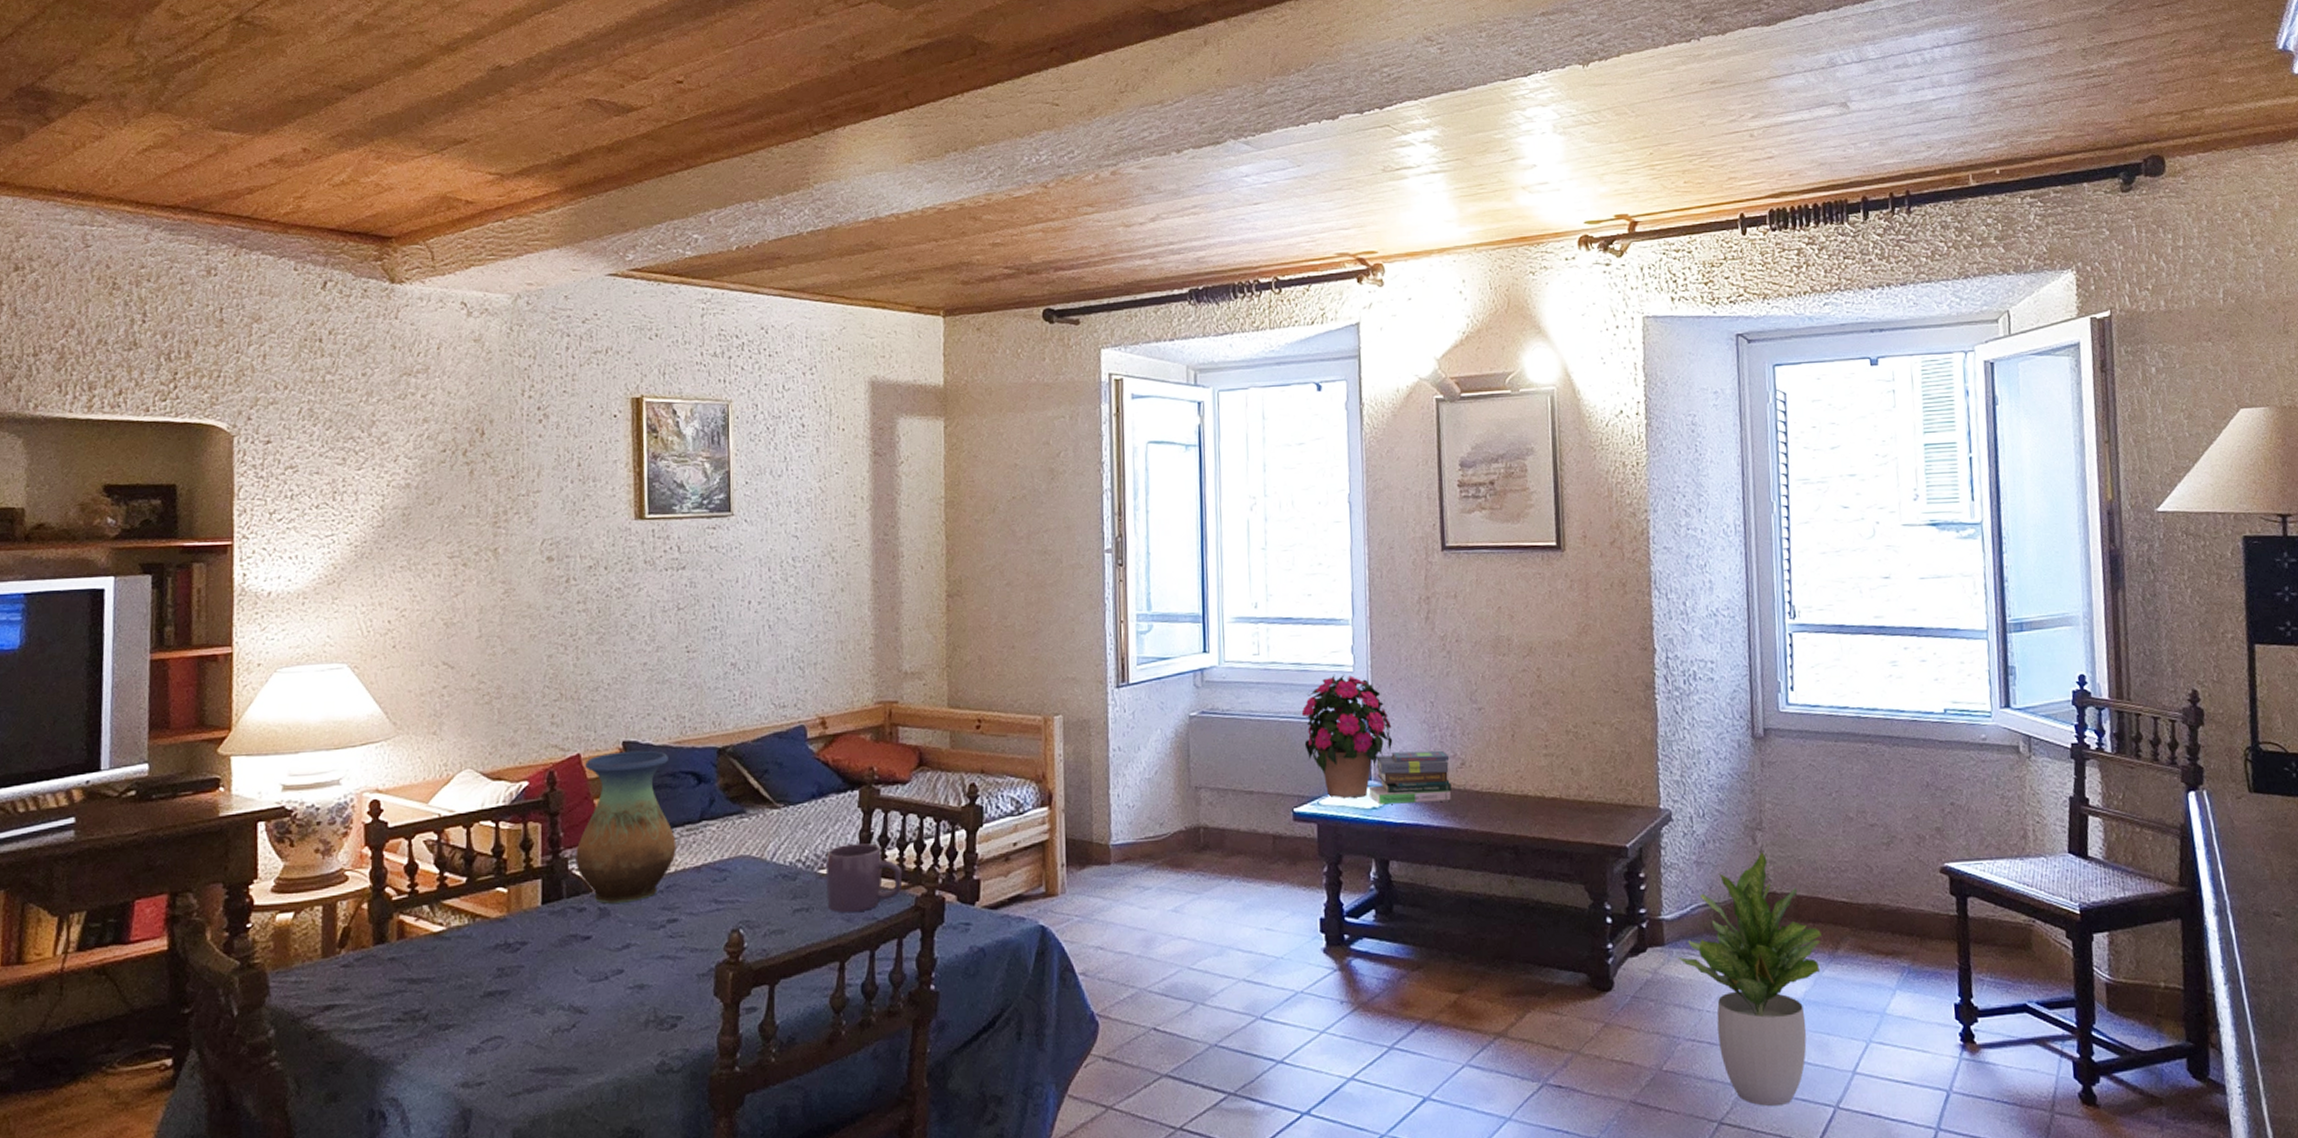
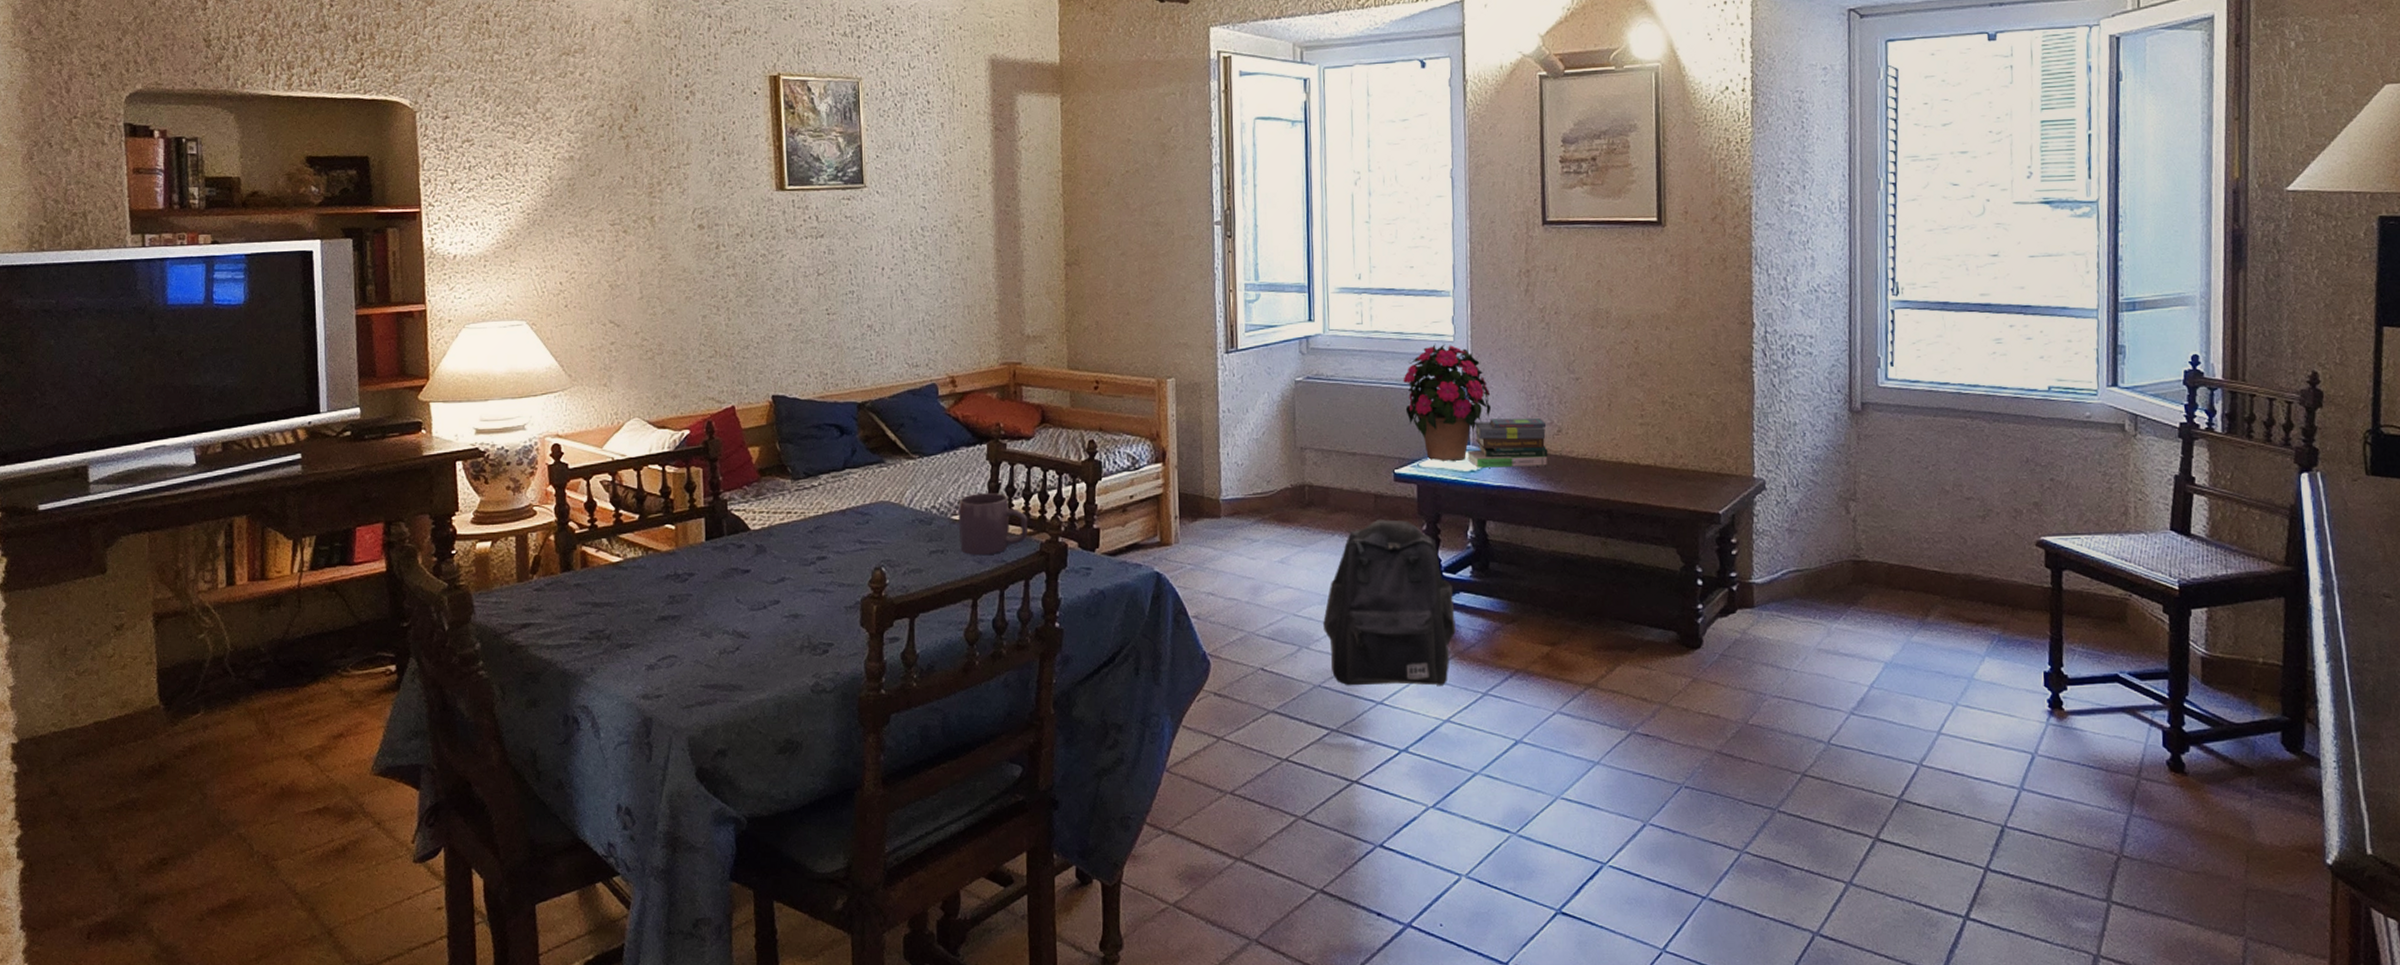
vase: present [576,750,676,904] -> none [734,404,823,541]
backpack: none [1219,862,1359,1045] -> present [1323,519,1456,686]
potted plant: present [1676,851,1823,1107] -> none [1766,520,1913,762]

